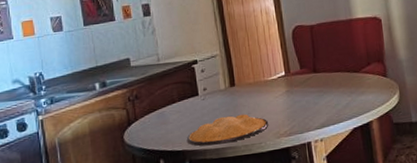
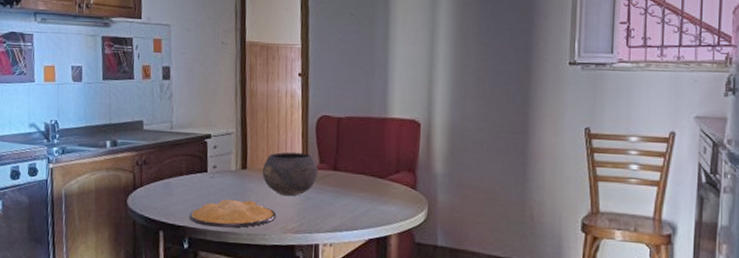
bowl: none [249,62,301,104] -> present [262,152,319,197]

